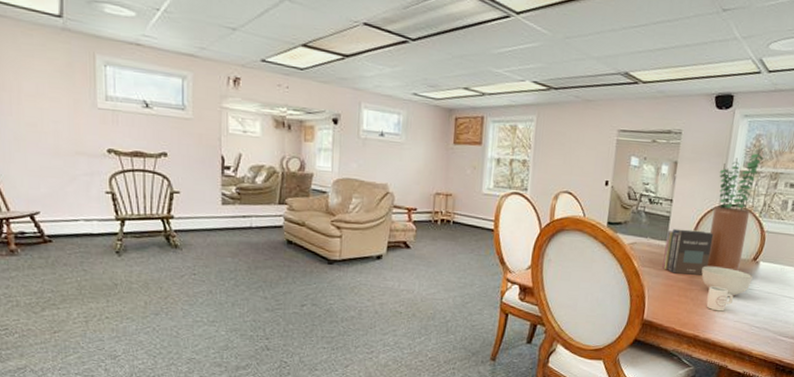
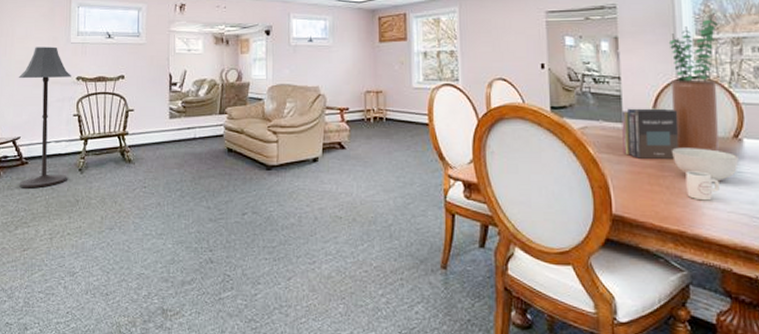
floor lamp: none [31,108,102,270] -> present [18,46,72,189]

